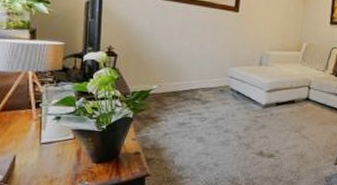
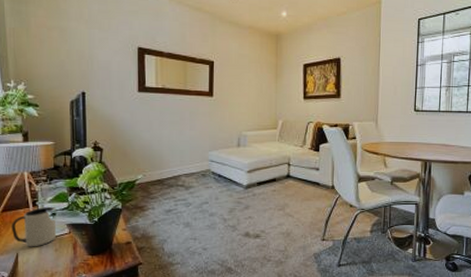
mug: none [9,109,61,151] -> present [11,206,57,247]

